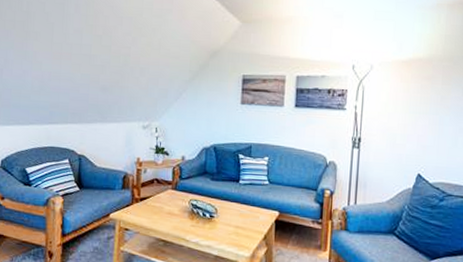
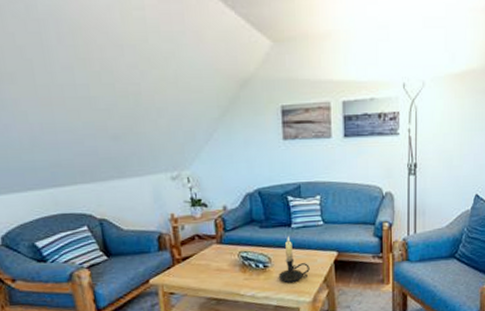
candle holder: none [223,190,252,236] -> present [279,235,310,283]

